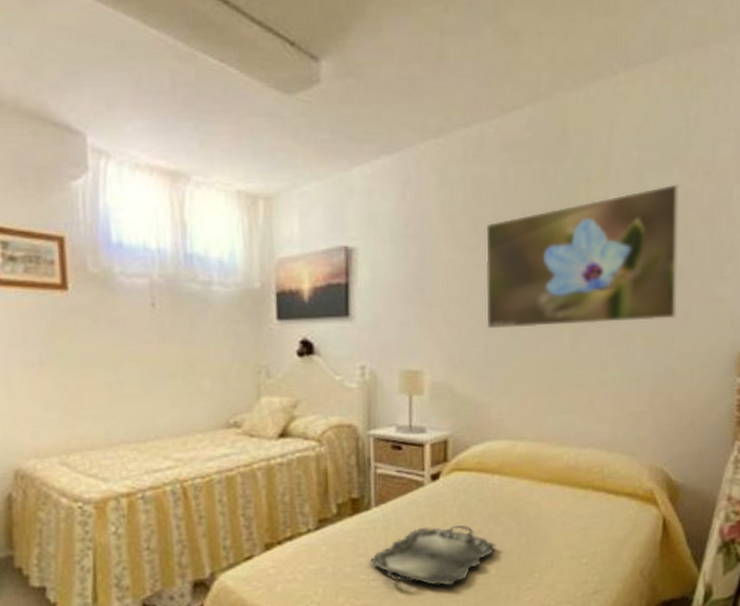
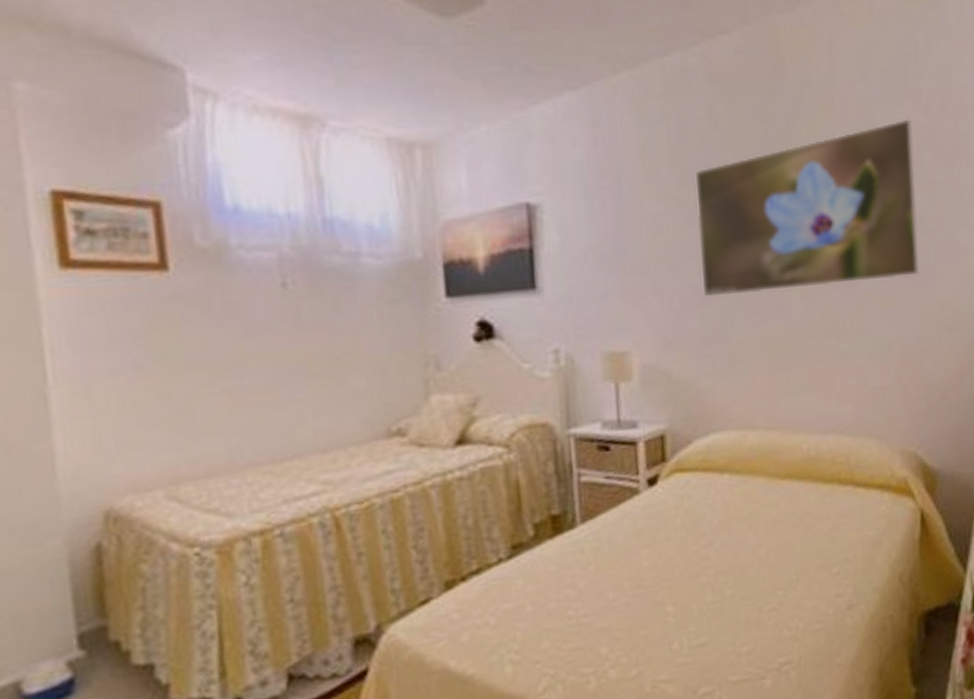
serving tray: present [370,525,495,586] -> none [579,538,729,616]

